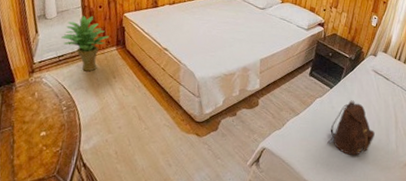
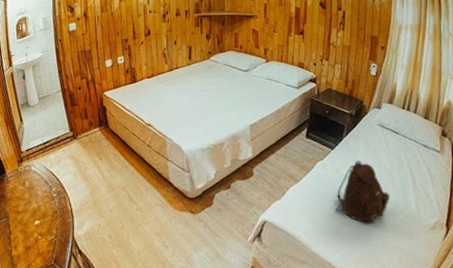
potted plant: present [61,16,110,72] -> none [45,98,92,156]

